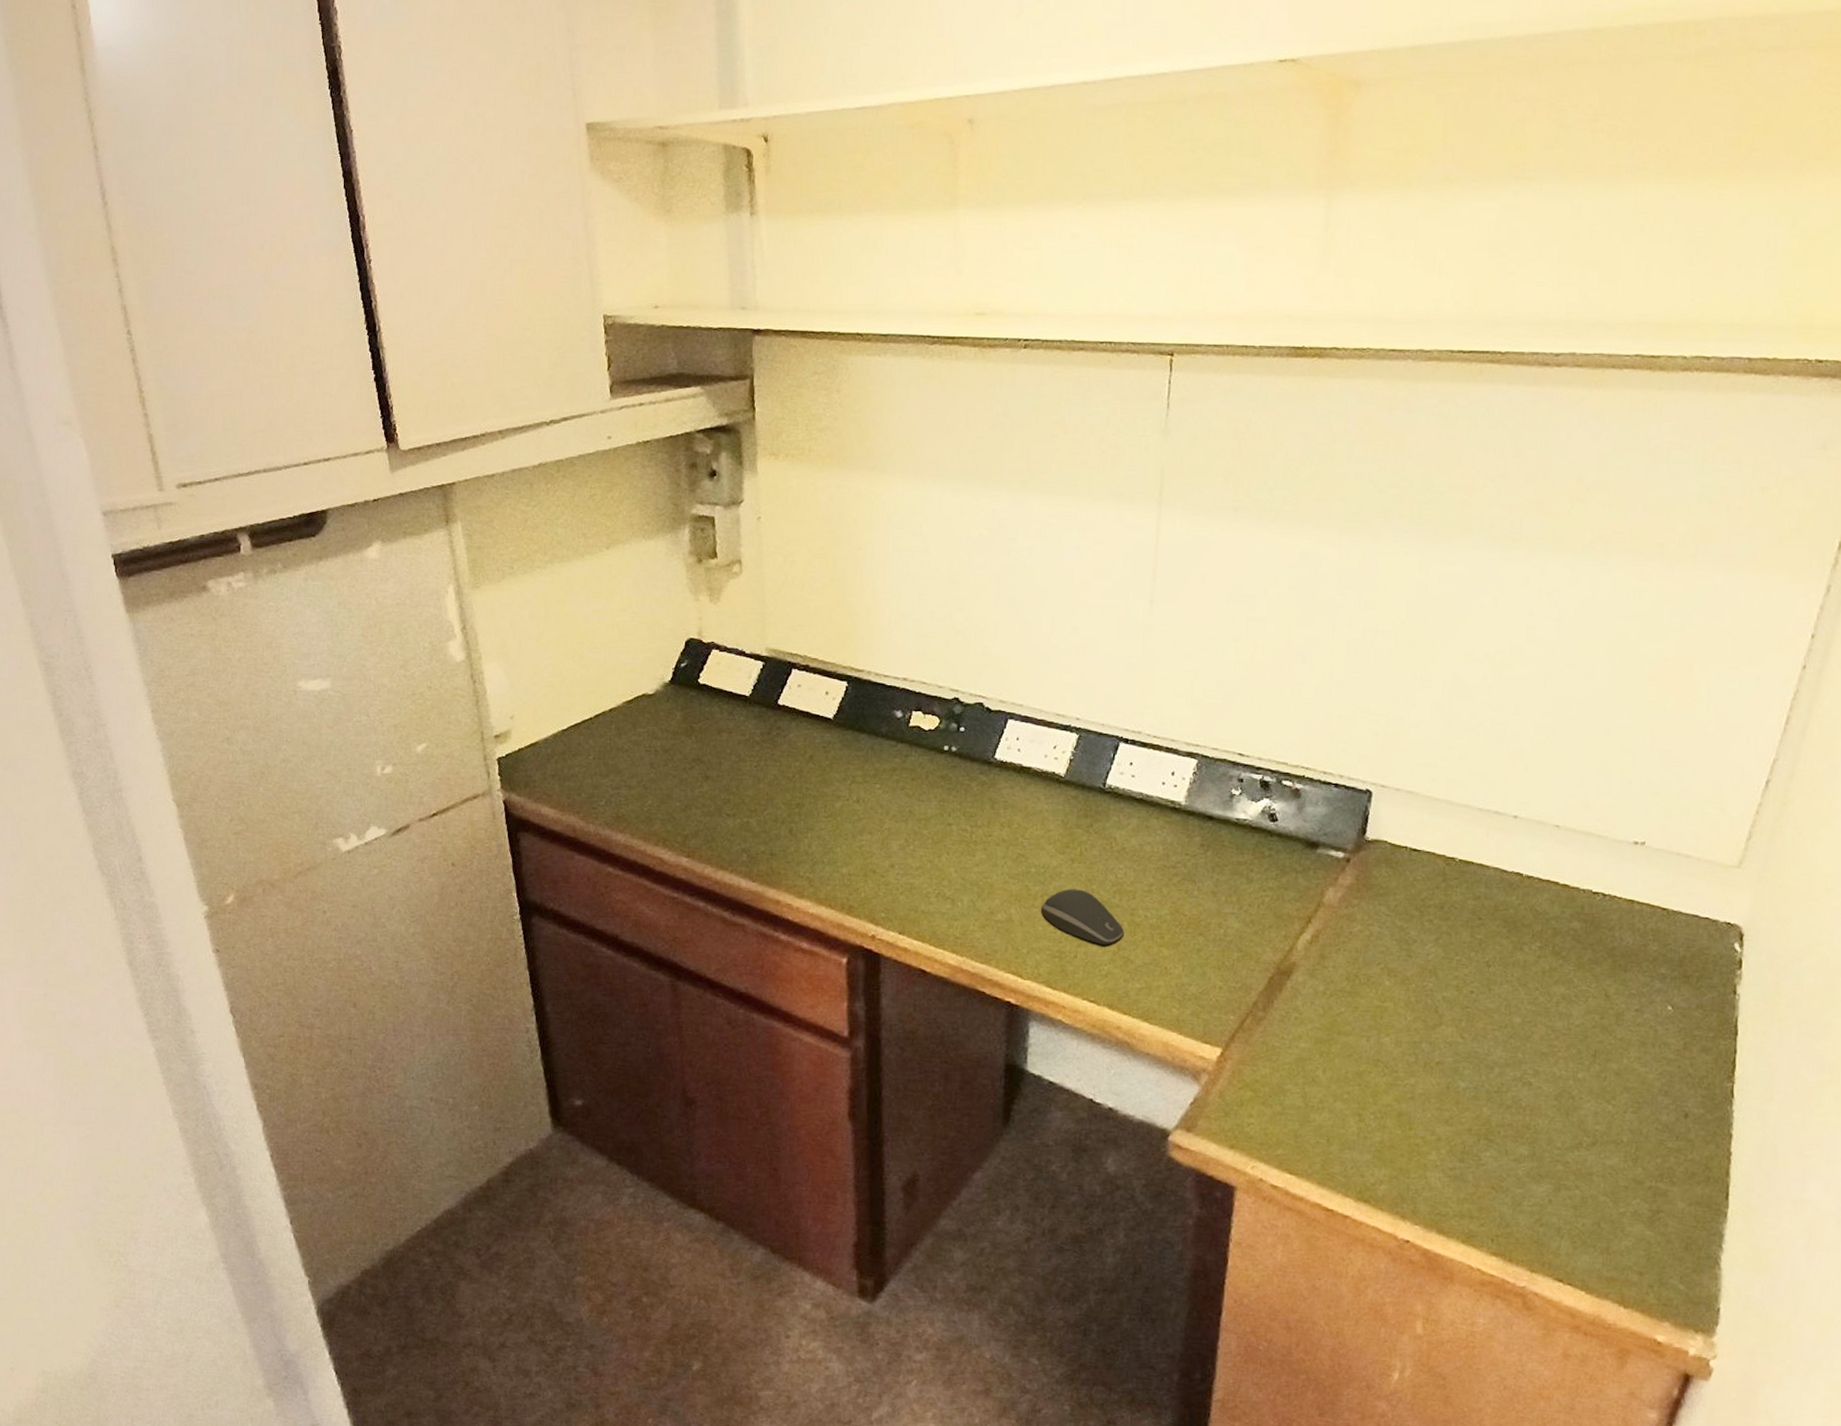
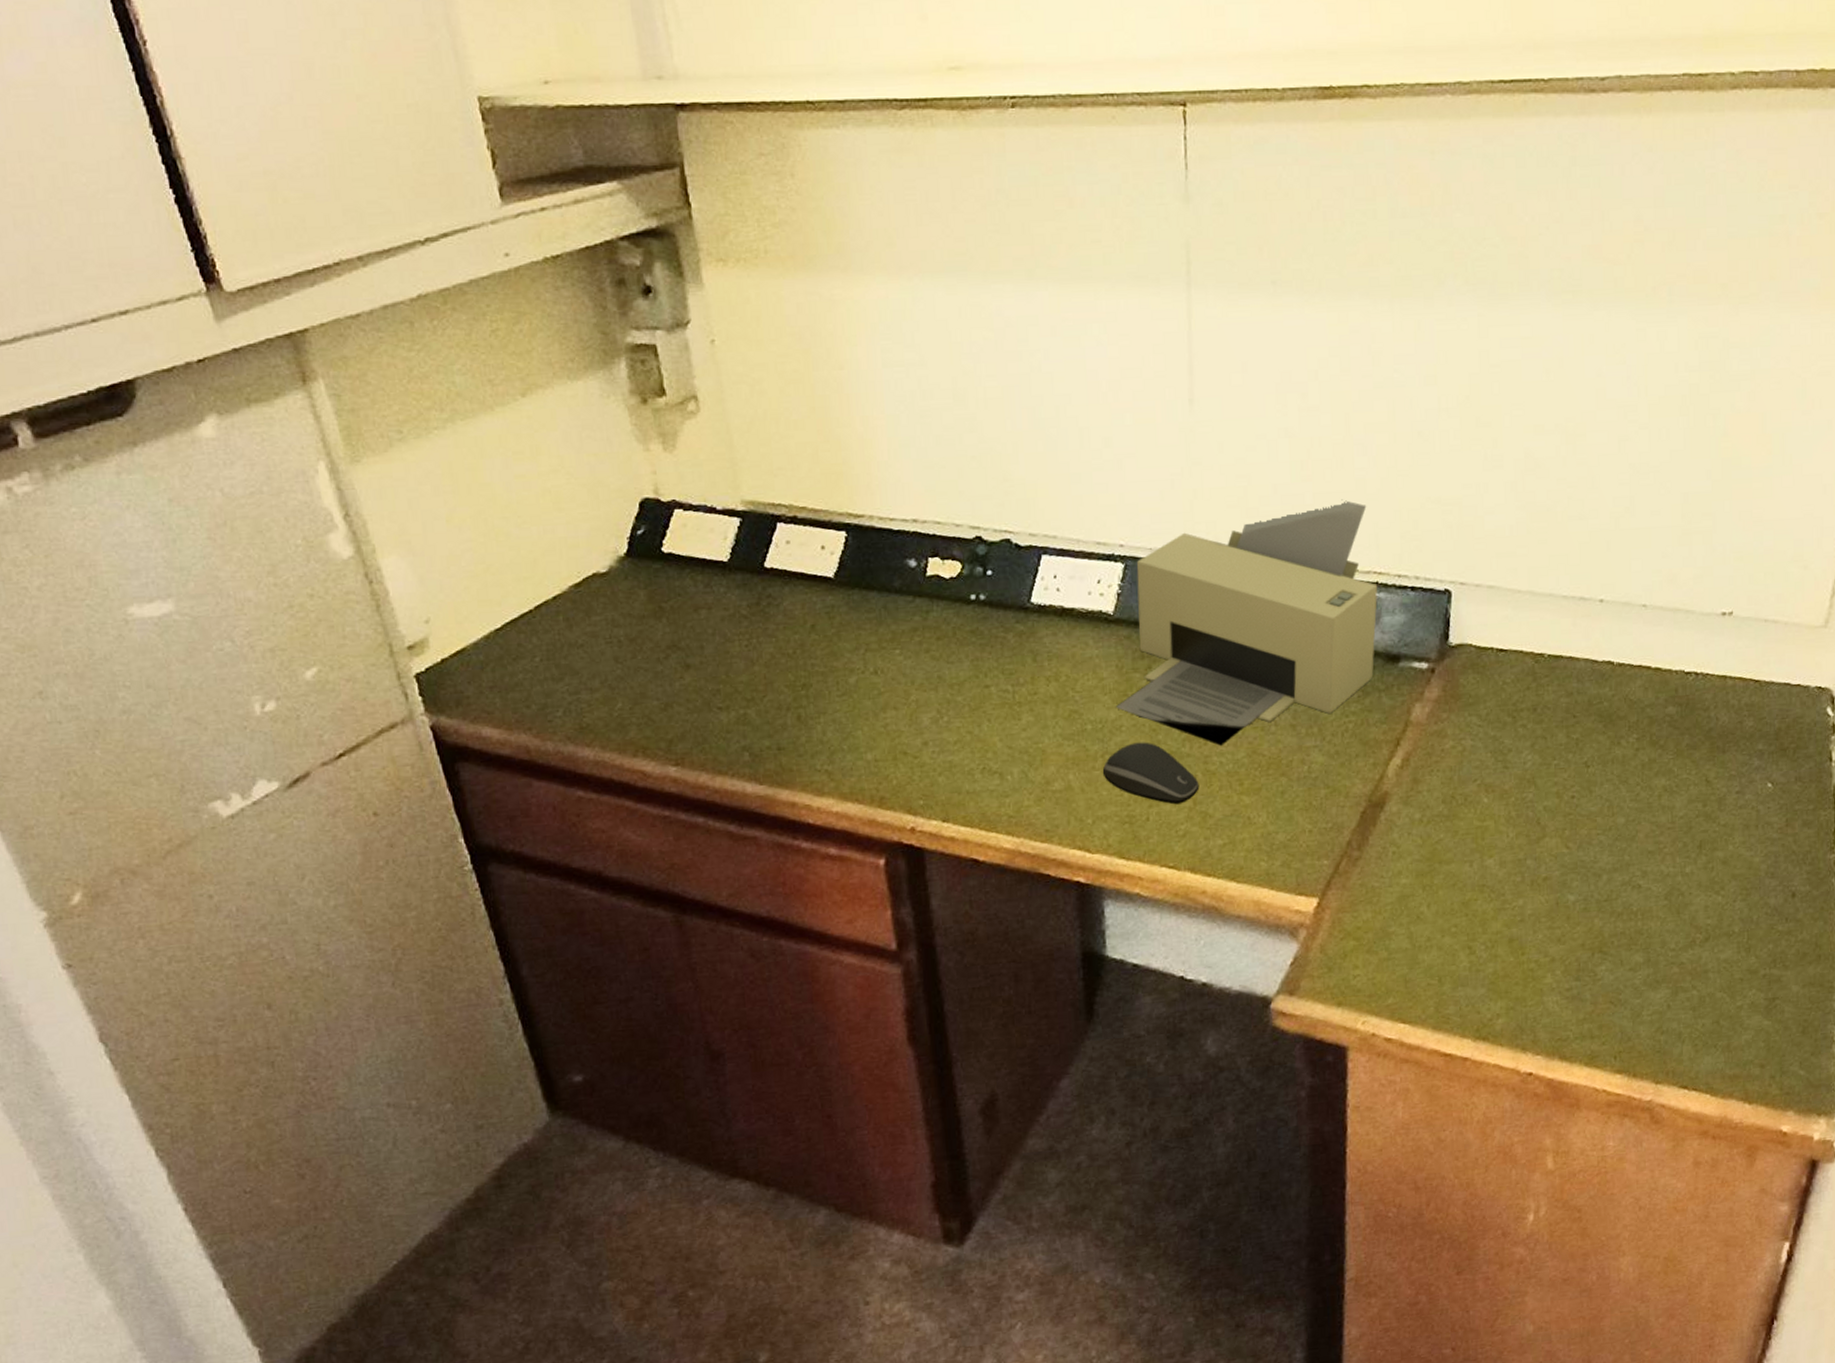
printer: none [1057,700,1304,903] -> present [1115,499,1378,747]

